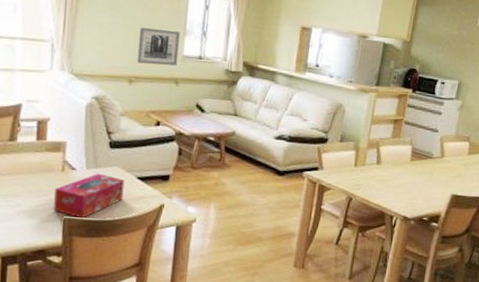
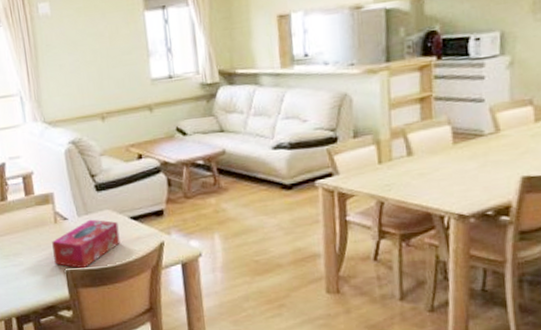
wall art: present [137,27,180,66] -> none [101,54,148,98]

